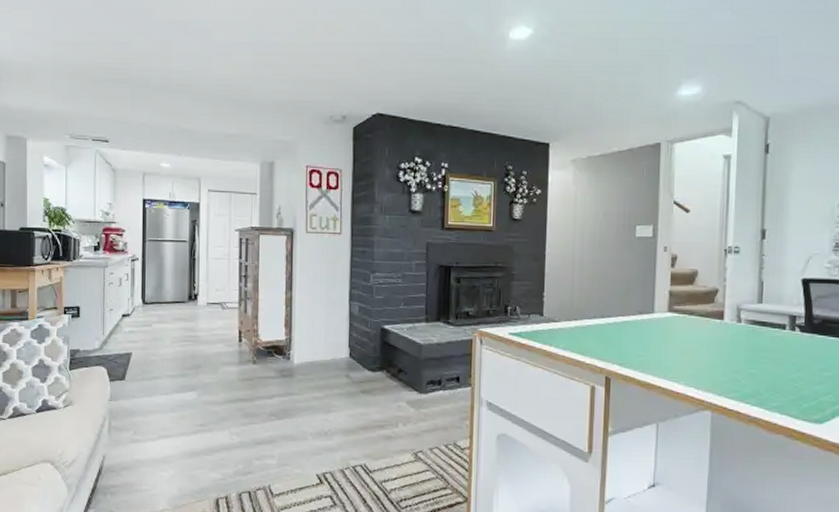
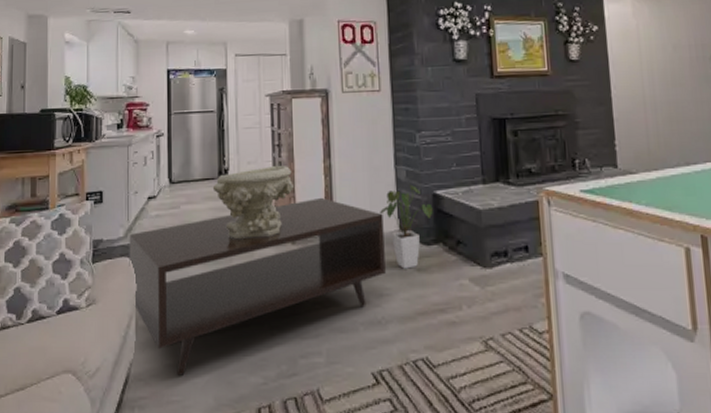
coffee table: none [104,324,336,469] -> present [129,197,386,376]
decorative bowl: none [182,293,257,357] -> present [212,165,294,239]
house plant: none [333,318,380,391] -> present [380,184,433,269]

